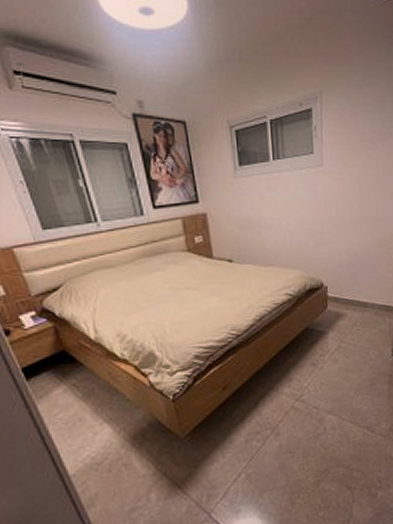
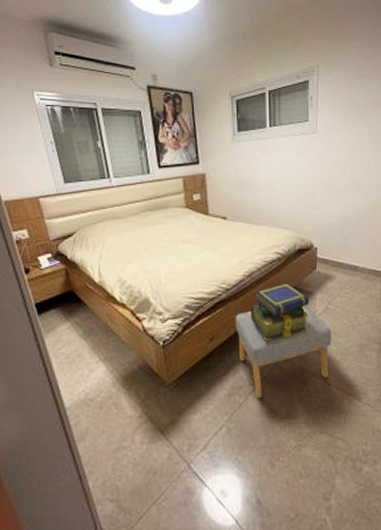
footstool: none [247,344,346,442] -> present [235,305,332,399]
stack of books: none [263,324,322,385] -> present [251,283,310,342]

